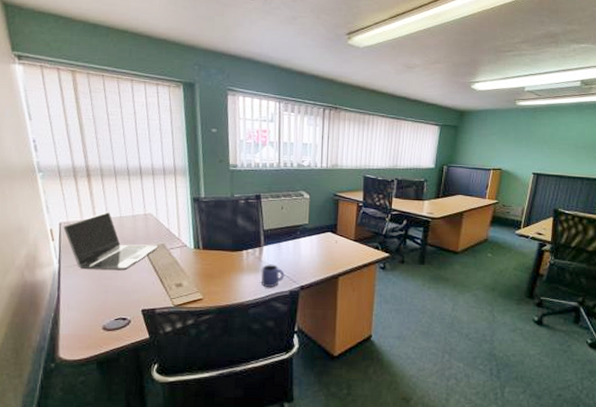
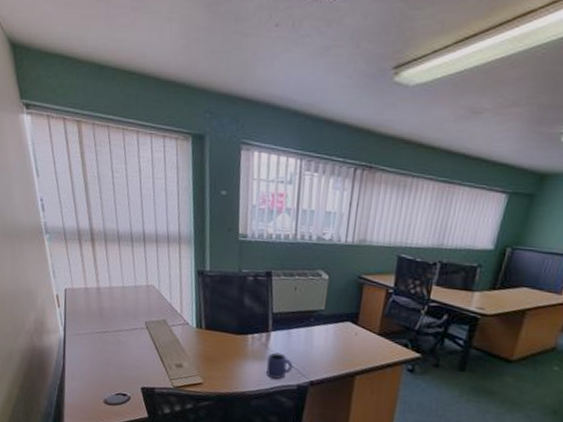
laptop: present [63,212,158,270] -> none [68,280,159,344]

